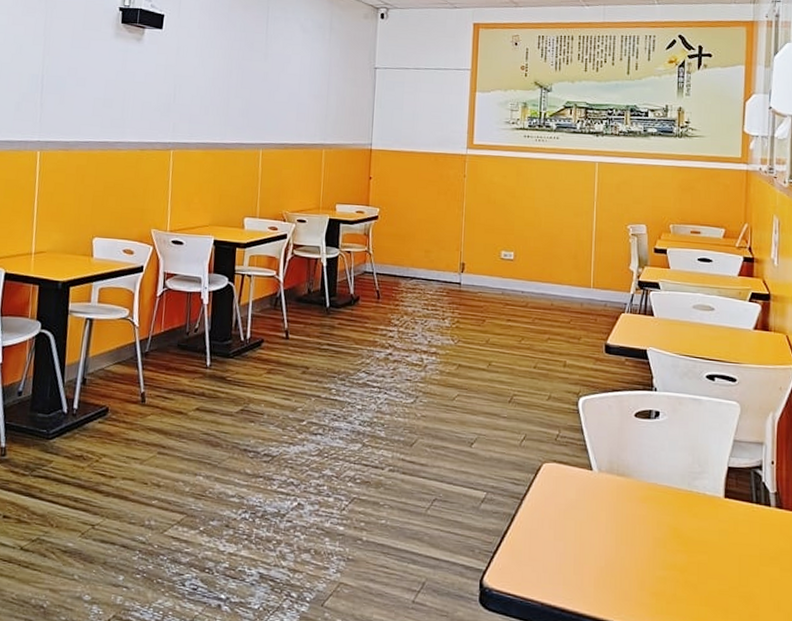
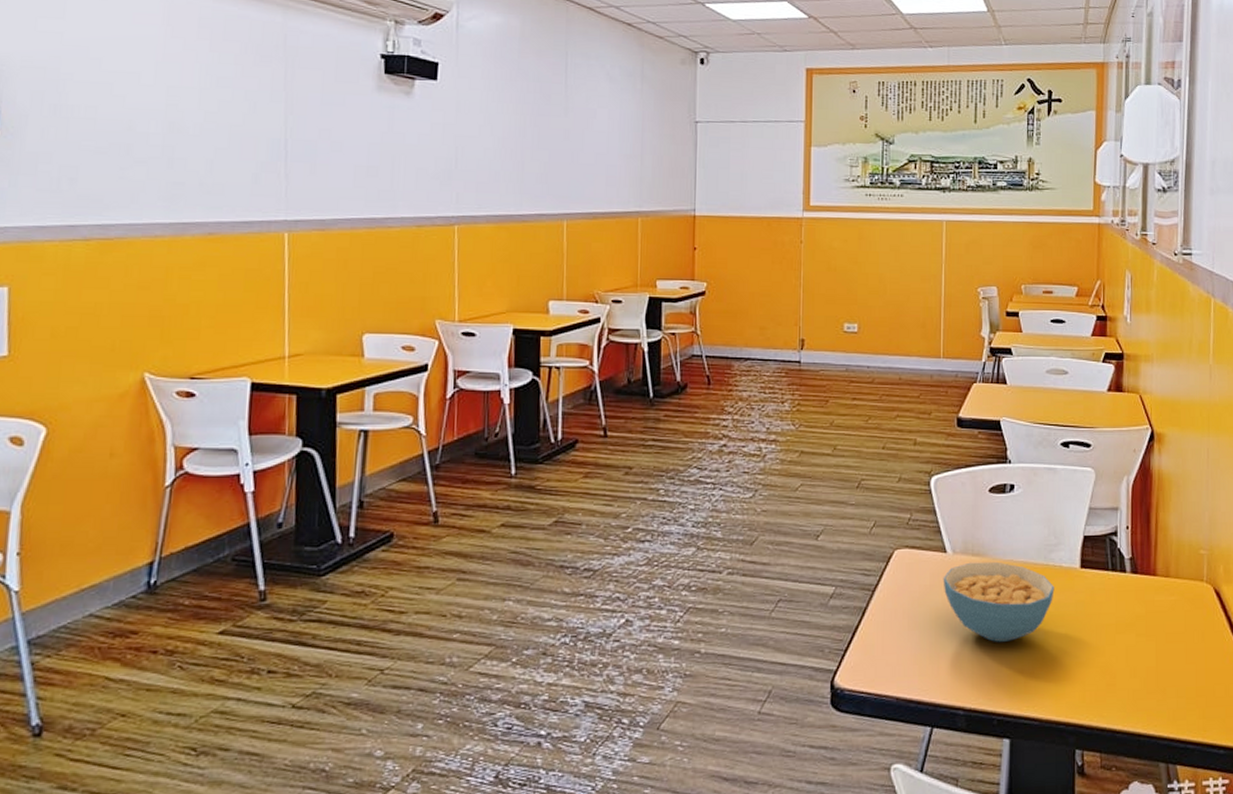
cereal bowl: none [588,481,698,562] -> present [943,561,1054,642]

